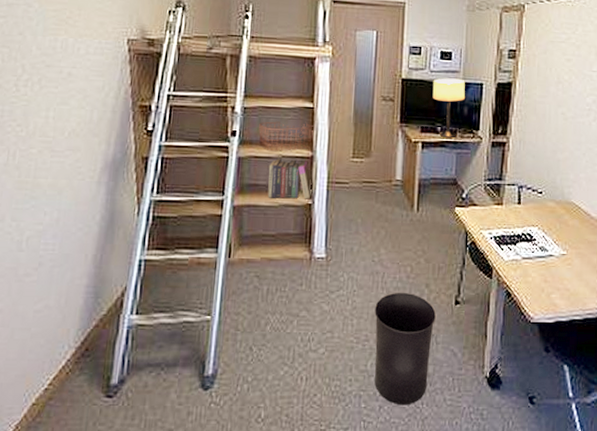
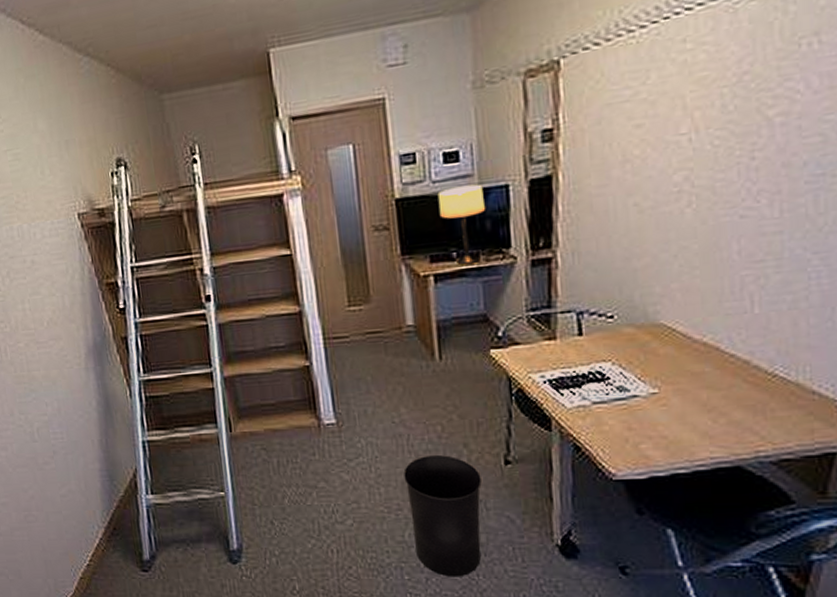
basket: present [259,121,315,152] -> none [233,274,298,313]
books: present [268,158,313,199] -> none [253,316,308,364]

